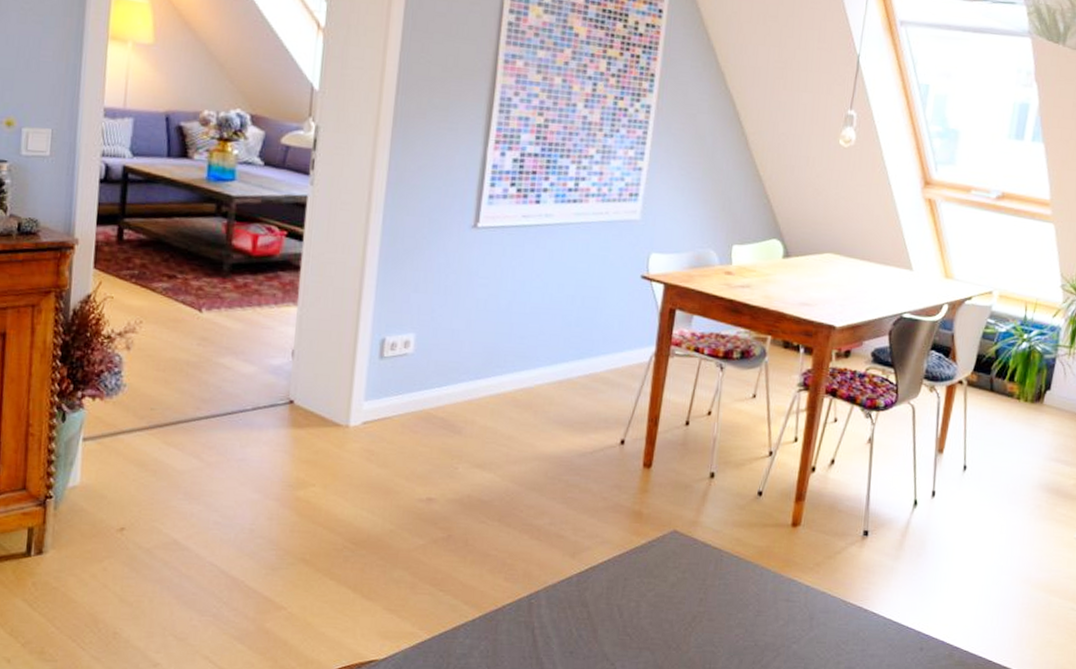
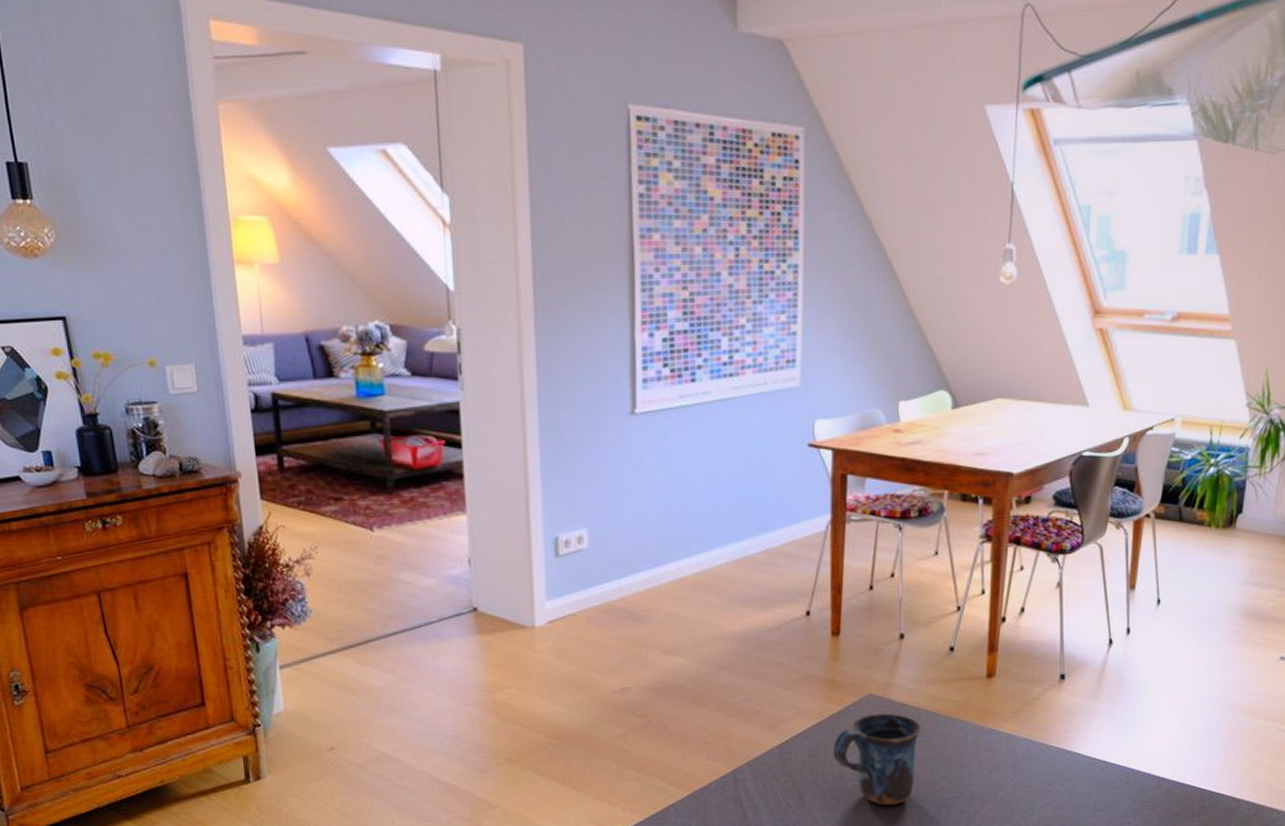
mug: none [631,551,722,648] -> present [833,713,921,806]

